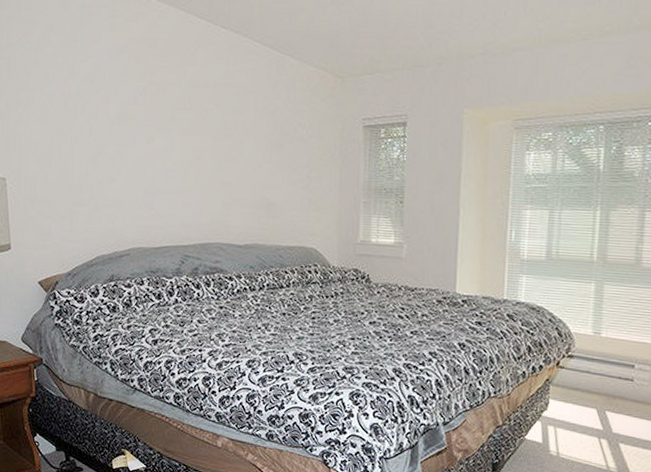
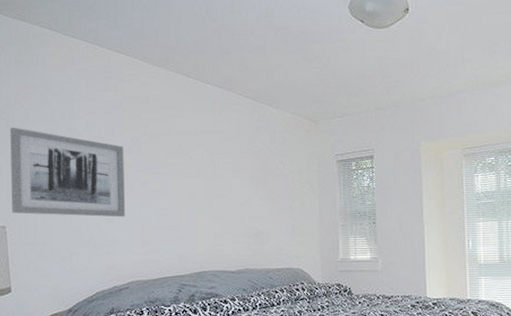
wall art: none [10,68,129,177] -> present [9,127,126,218]

